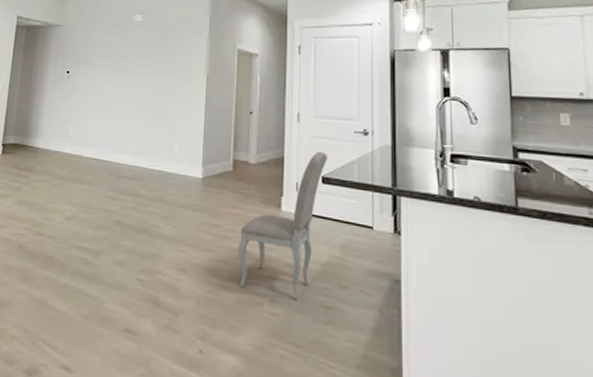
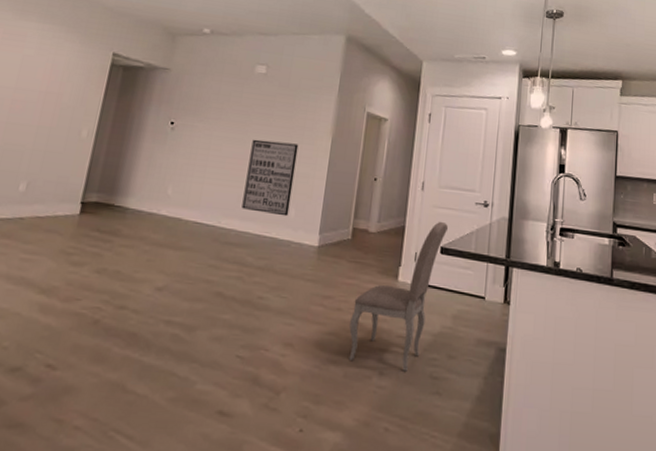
wall art: none [131,81,177,151] -> present [241,139,299,217]

